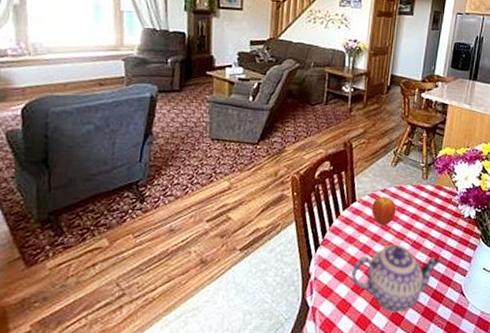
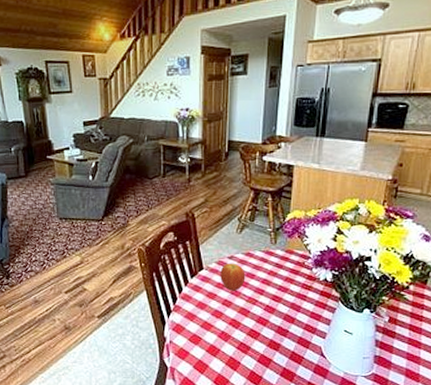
teapot: present [351,244,440,313] -> none [205,309,296,373]

